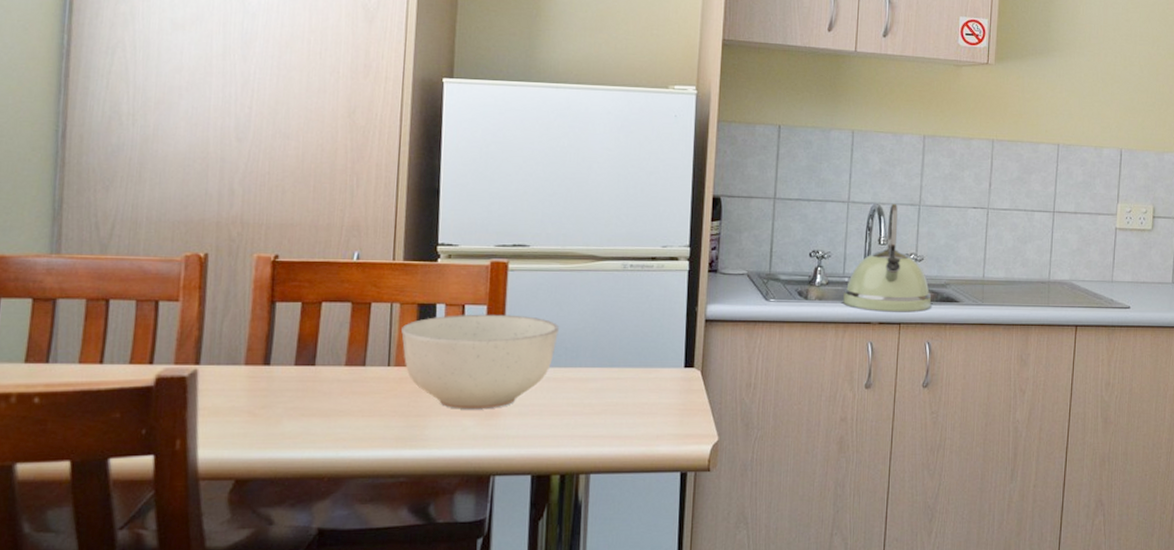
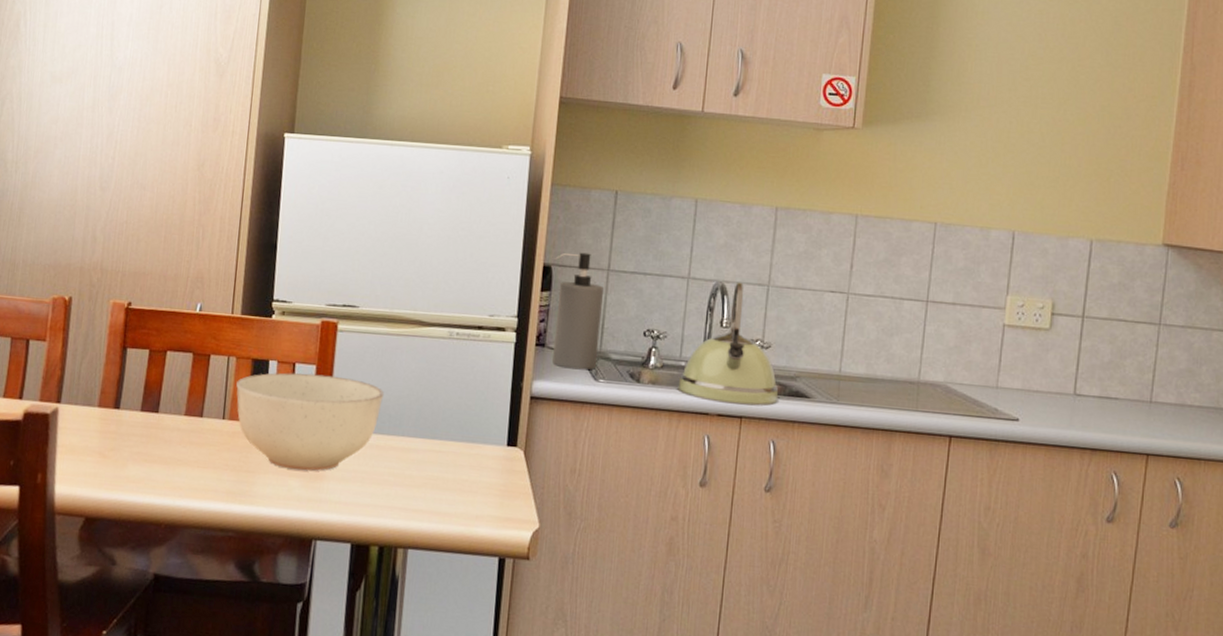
soap dispenser: none [723,183,772,292] -> present [552,252,605,370]

